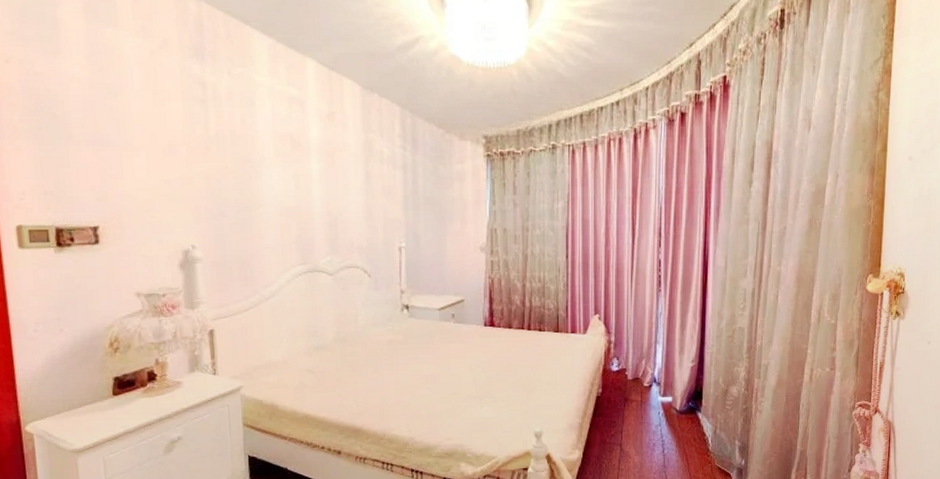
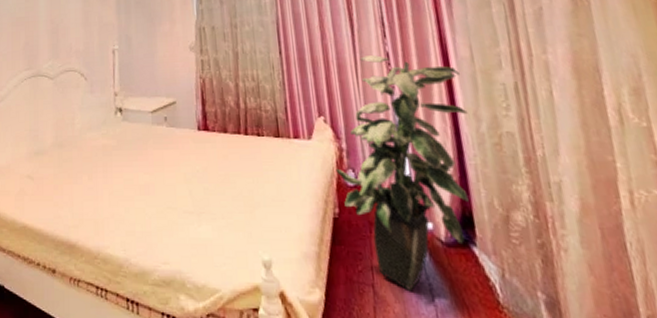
indoor plant: none [603,262,714,446] -> present [335,55,469,291]

